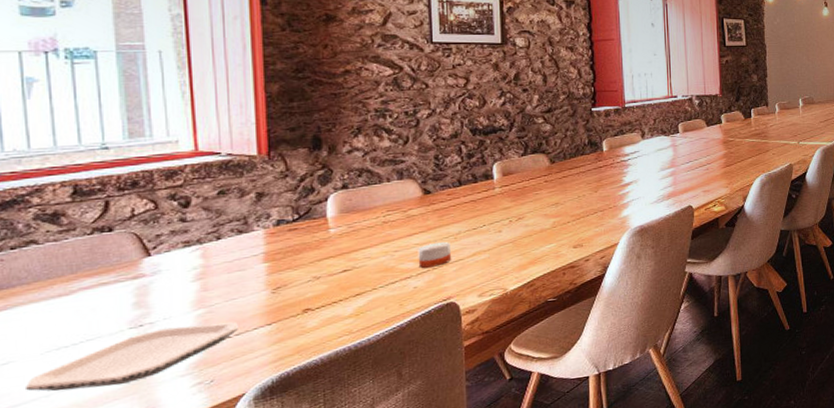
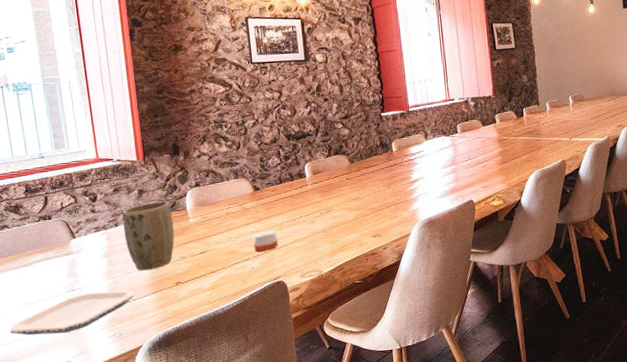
plant pot: none [229,206,307,296] -> present [122,201,175,271]

